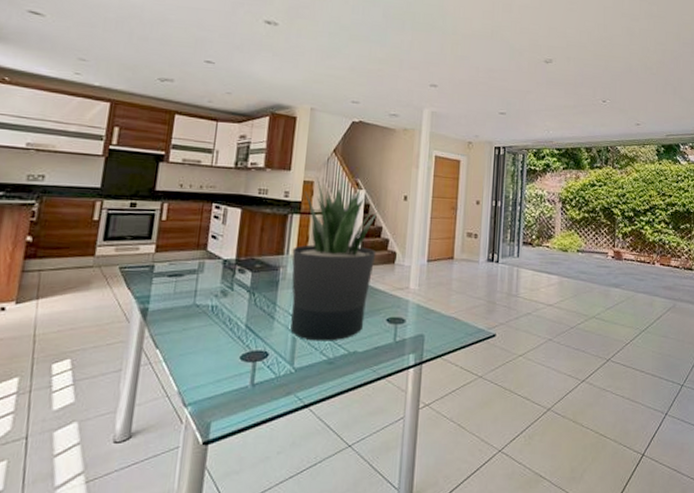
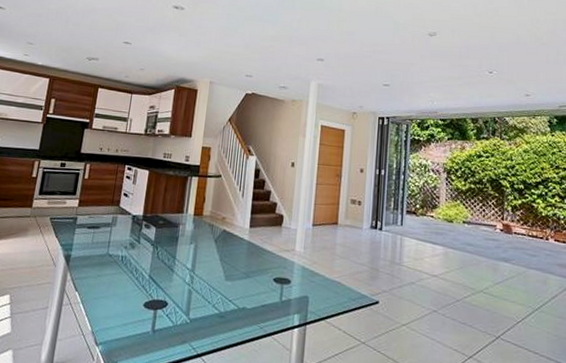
planter: present [290,177,378,341] -> none [187,144,268,296]

